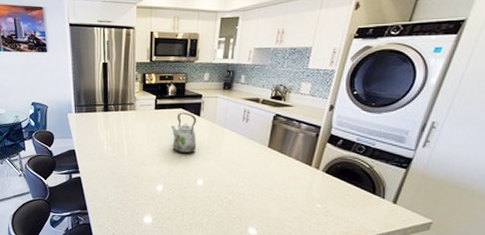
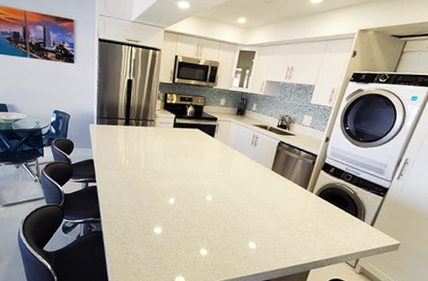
kettle: present [171,112,197,154] -> none [187,132,211,171]

